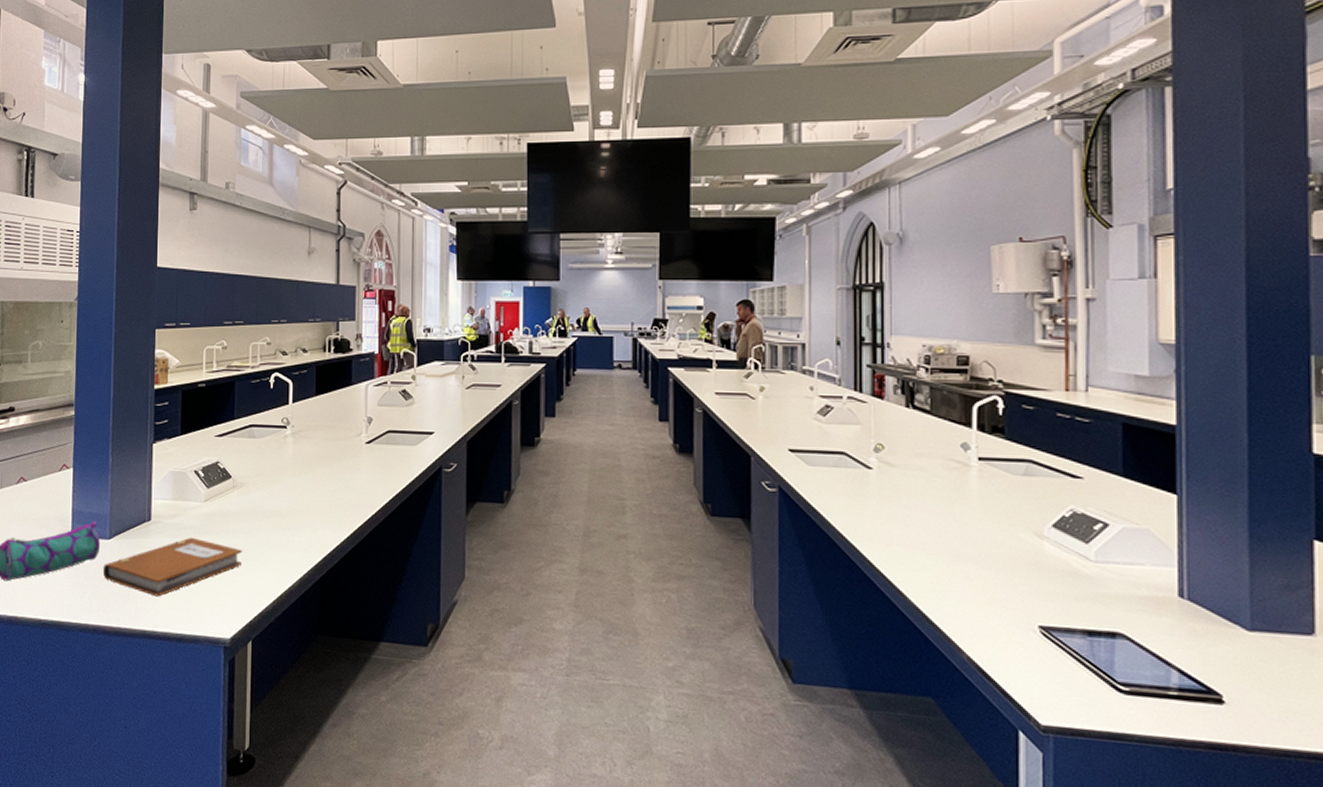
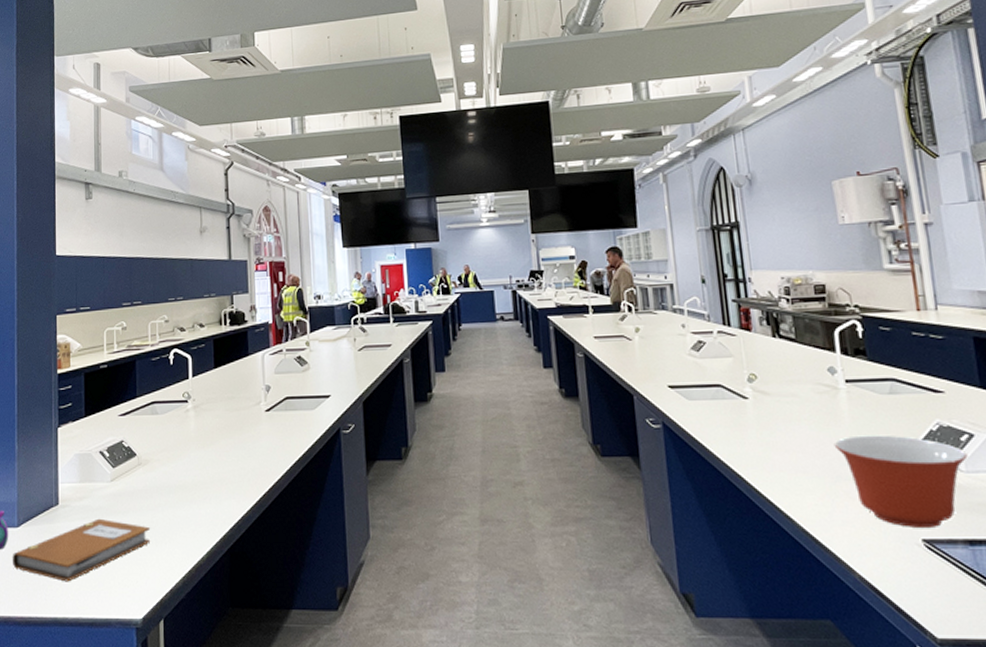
mixing bowl: none [957,515,1099,615] -> present [833,435,968,527]

